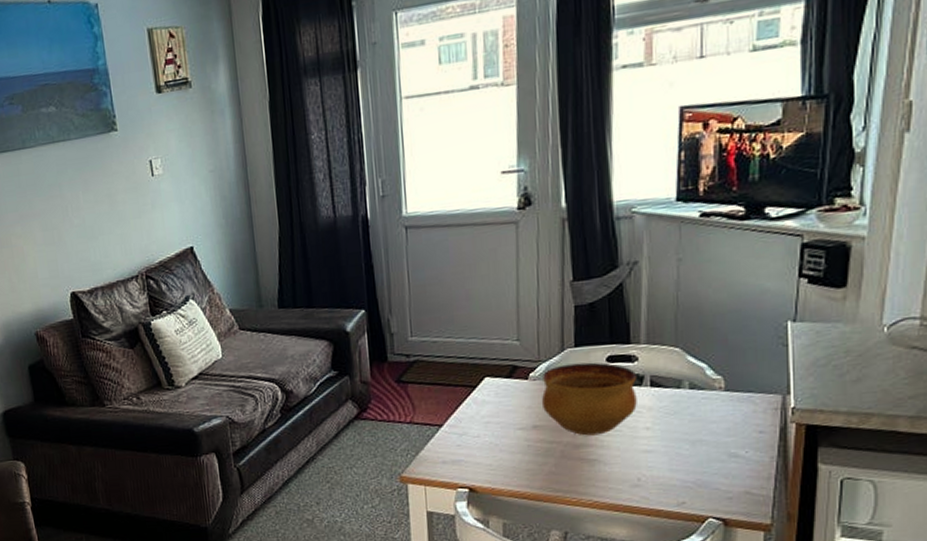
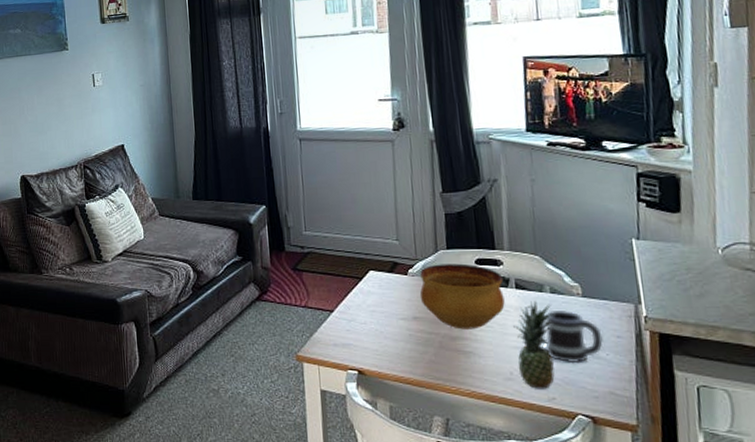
fruit: none [645,399,691,494] -> present [513,301,555,389]
mug: none [677,406,743,465] -> present [543,309,603,364]

